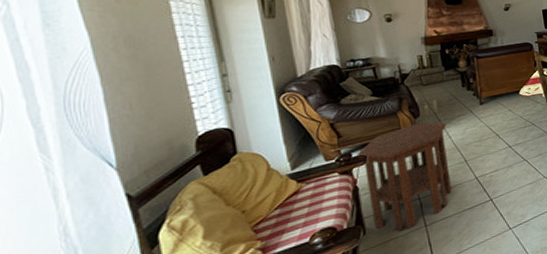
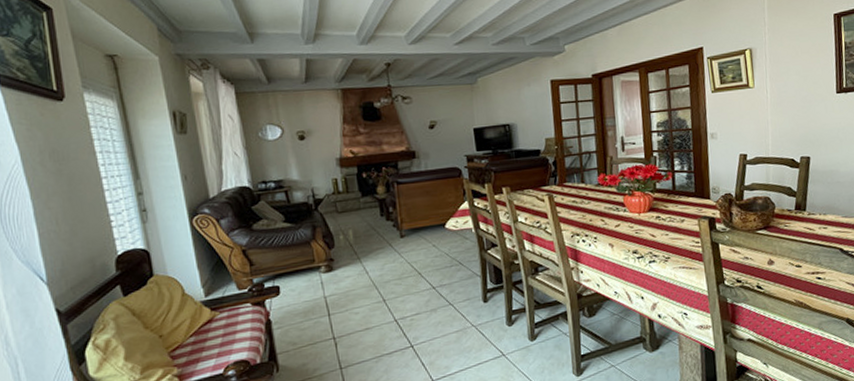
side table: present [356,122,452,231] -> none [269,254,369,371]

